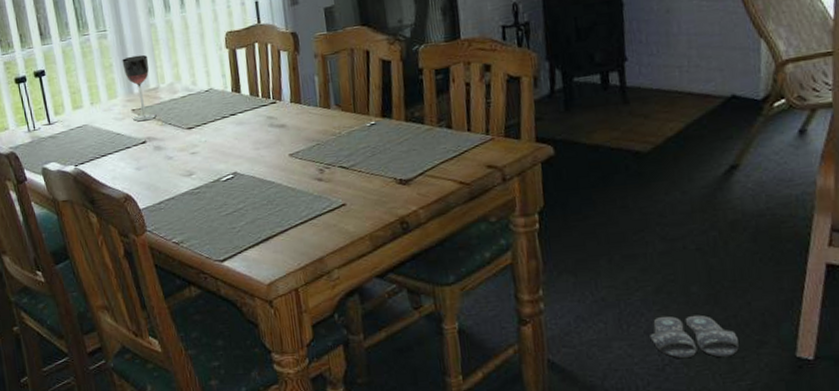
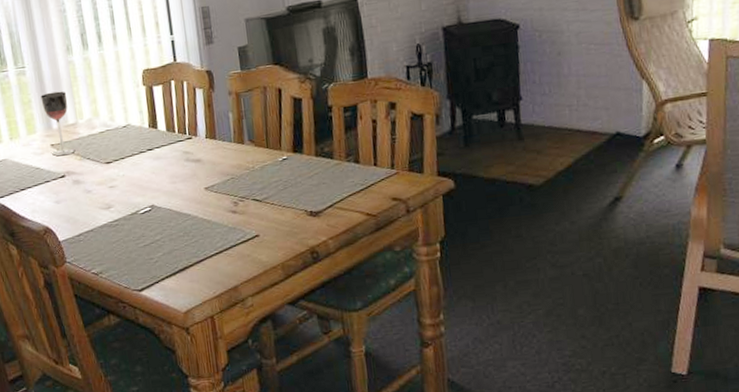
slippers: present [650,314,739,359] -> none [541,335,621,377]

